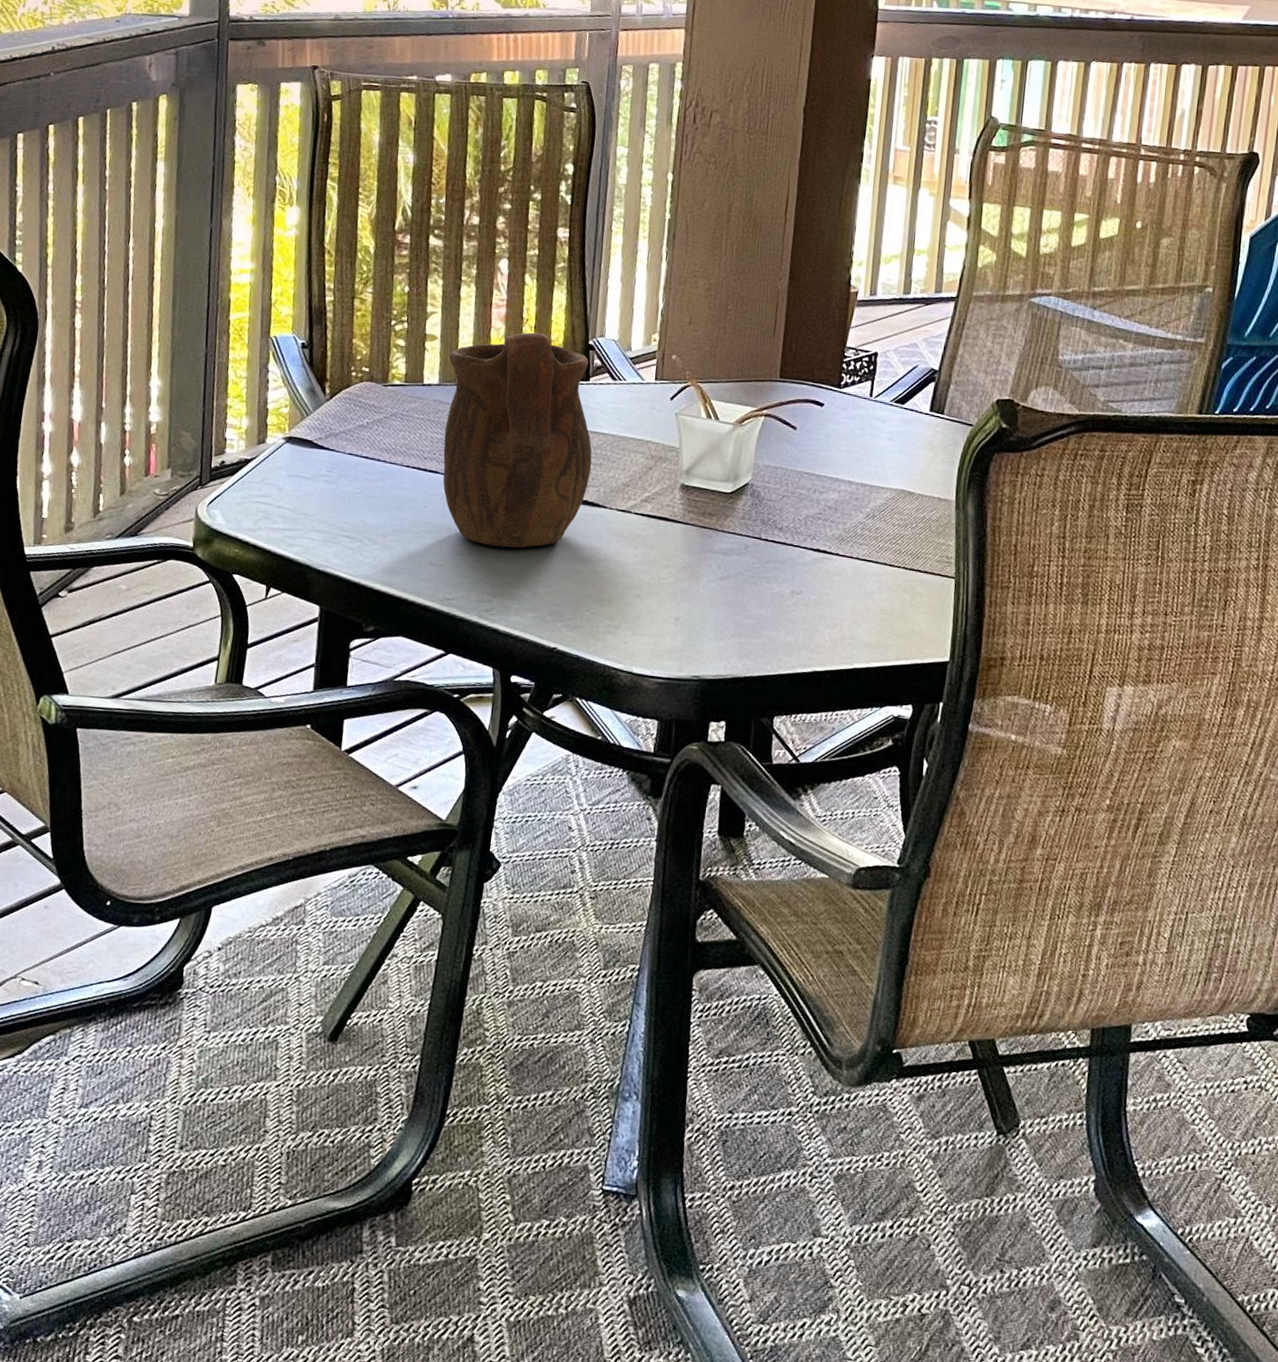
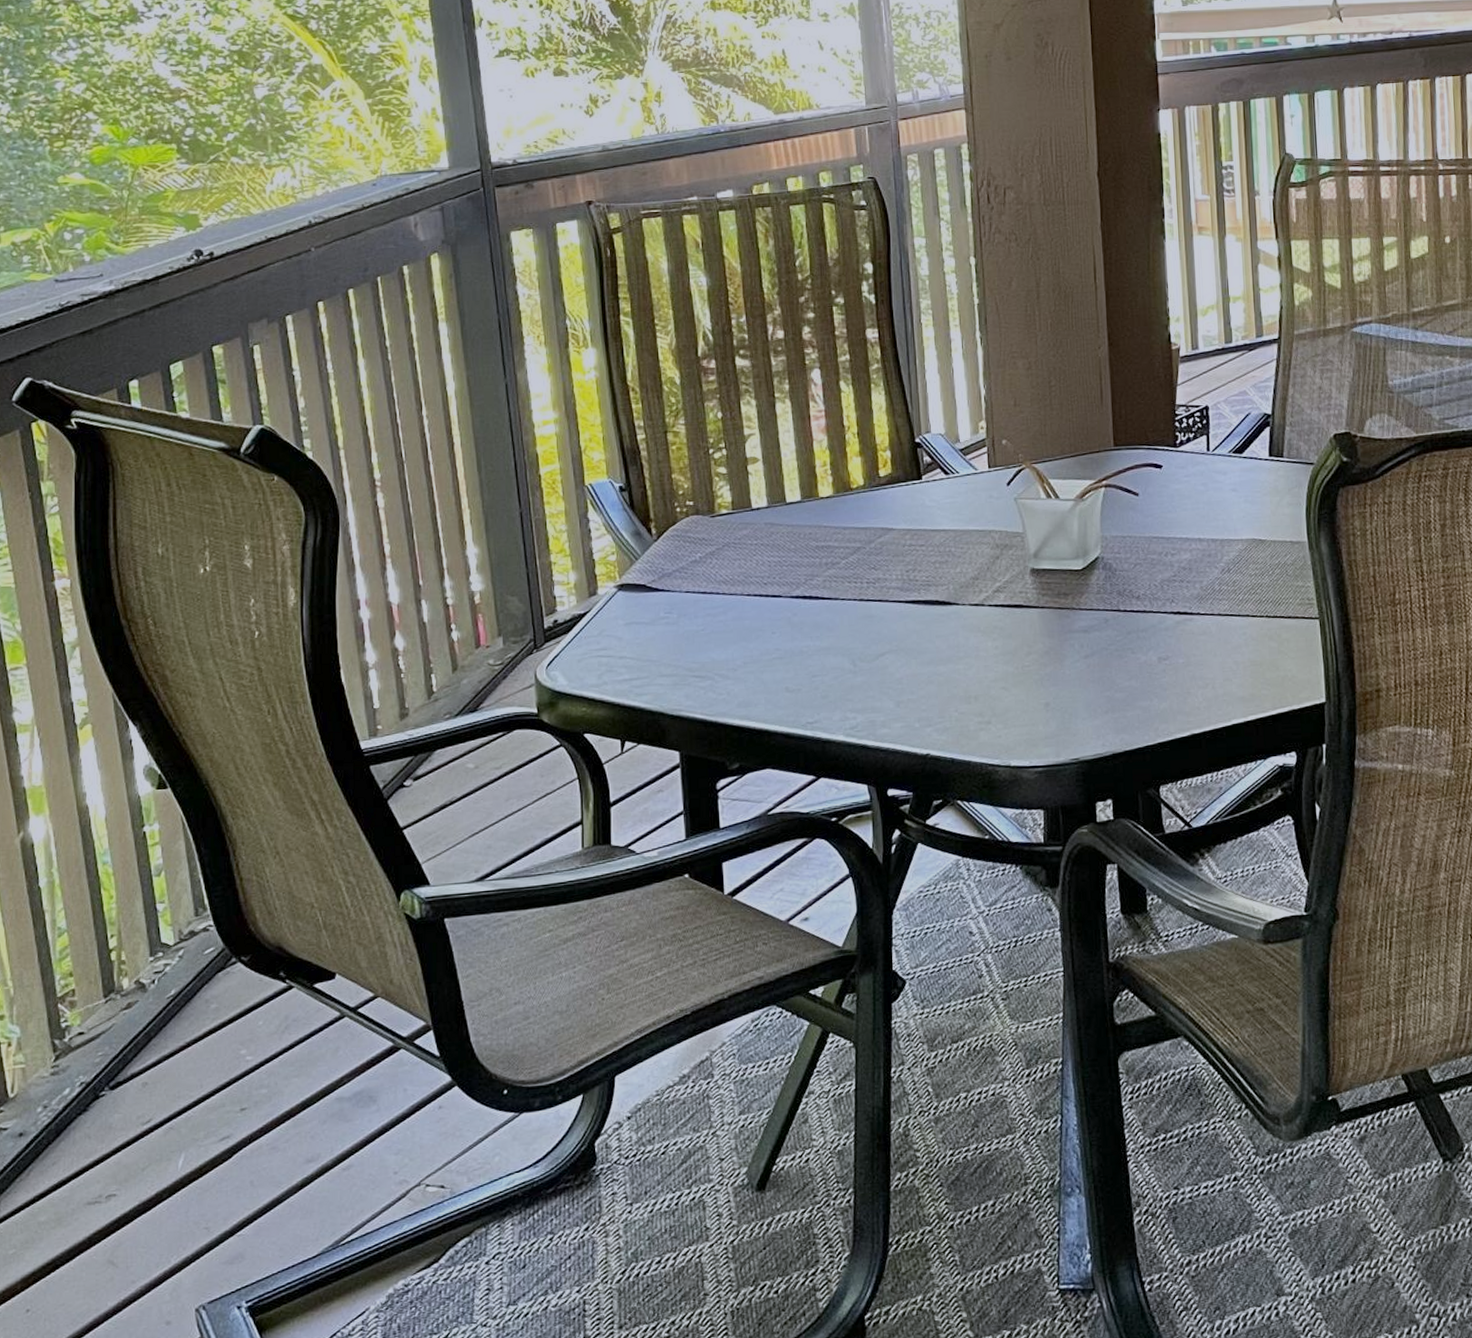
pitcher: present [443,332,592,548] -> none [774,438,938,662]

